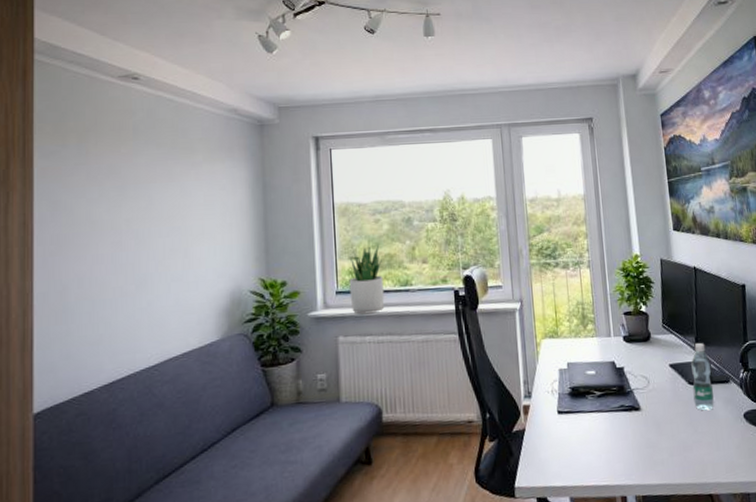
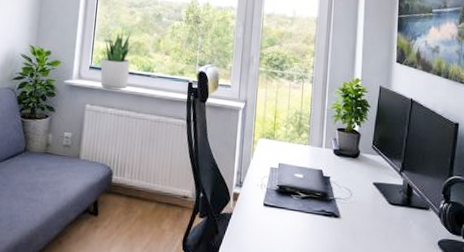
bottle: present [691,343,714,411] -> none [392,168,414,232]

